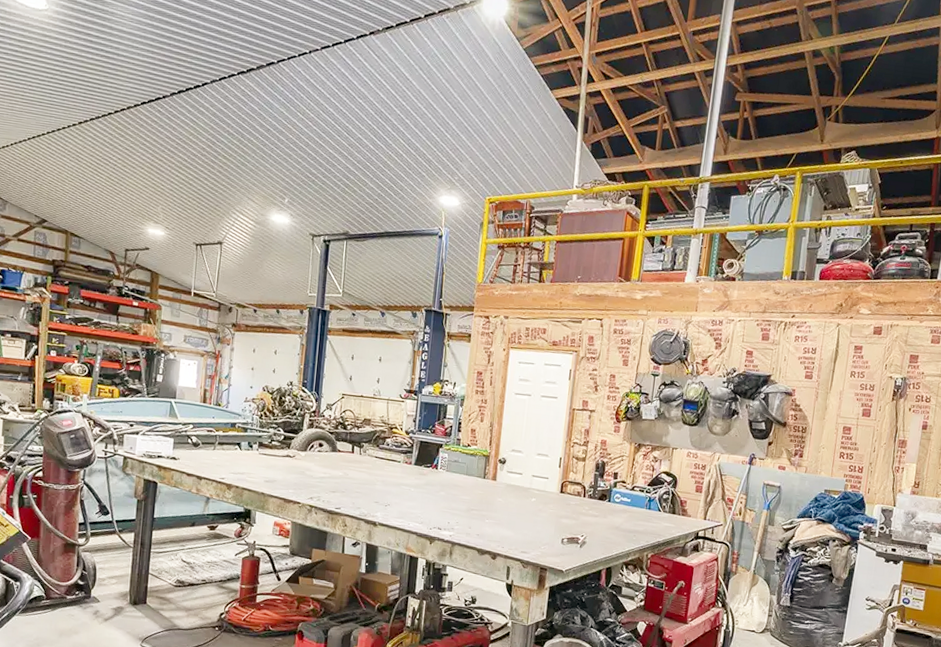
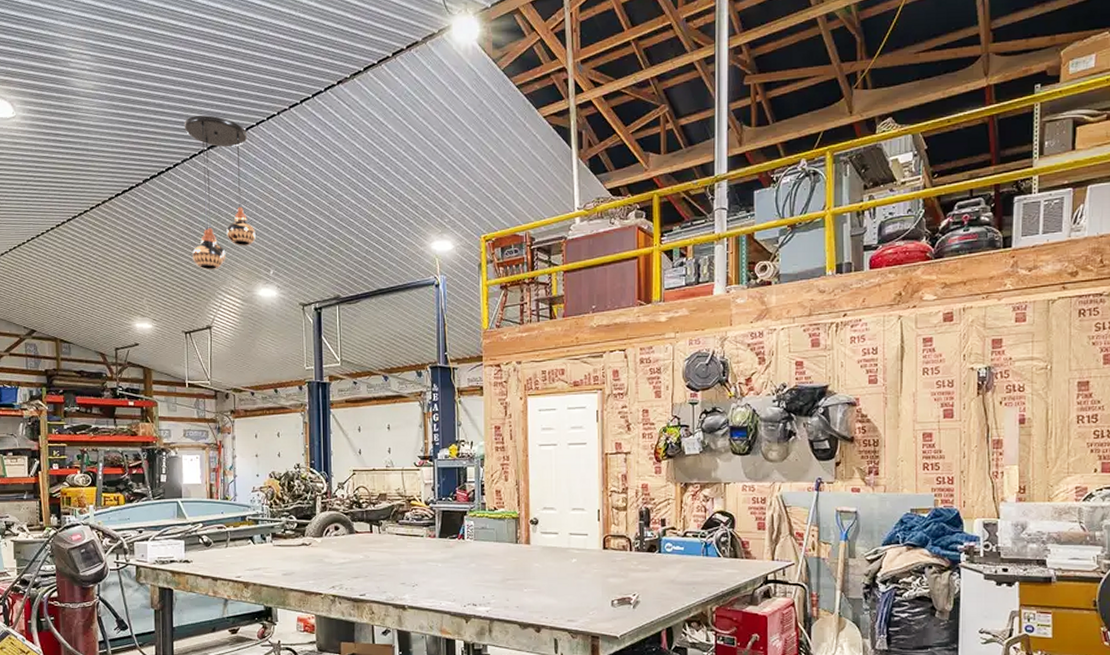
light fixture: none [211,40,278,189] -> present [184,115,256,270]

